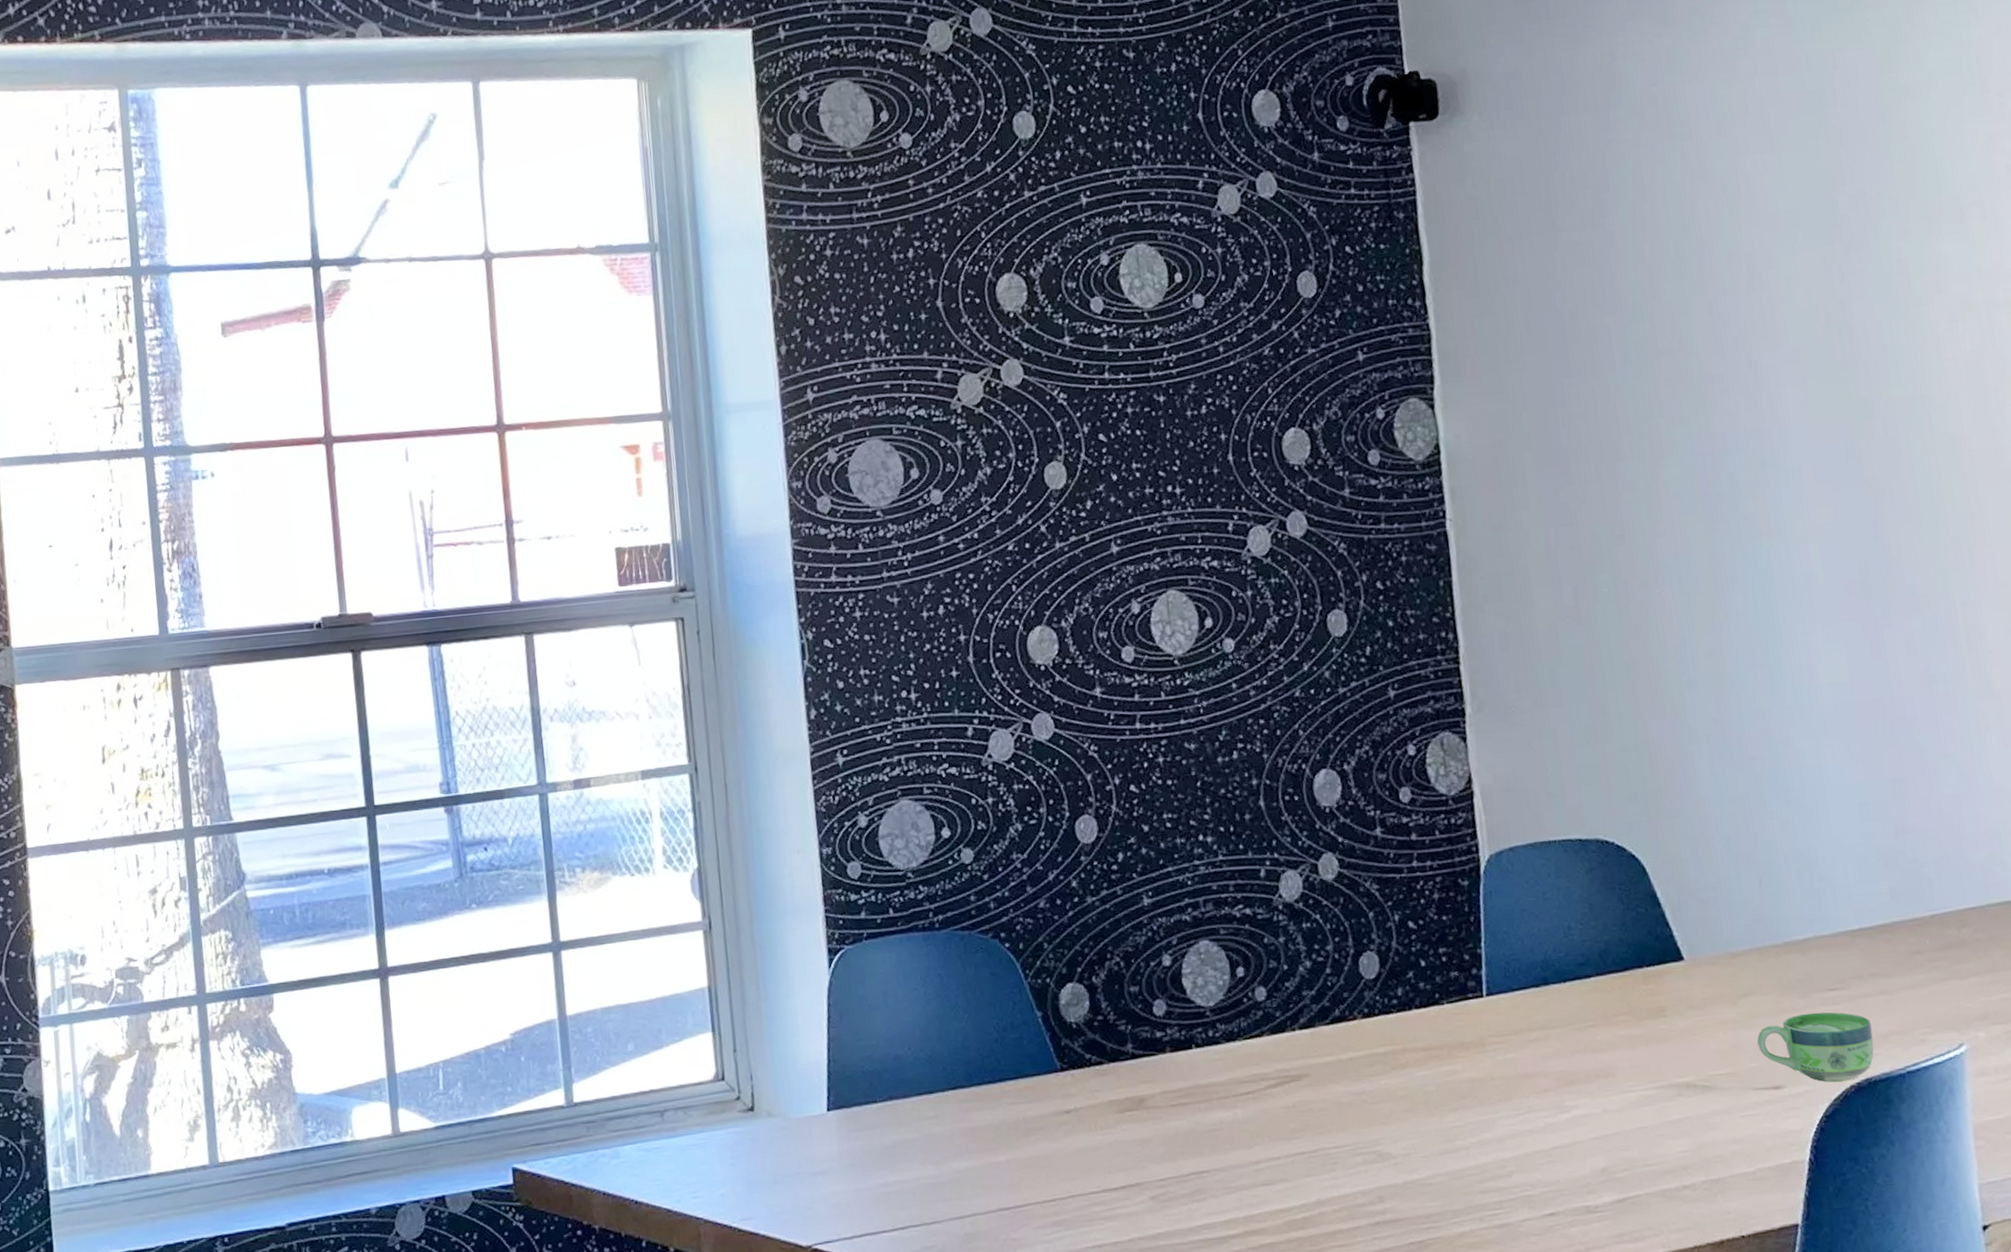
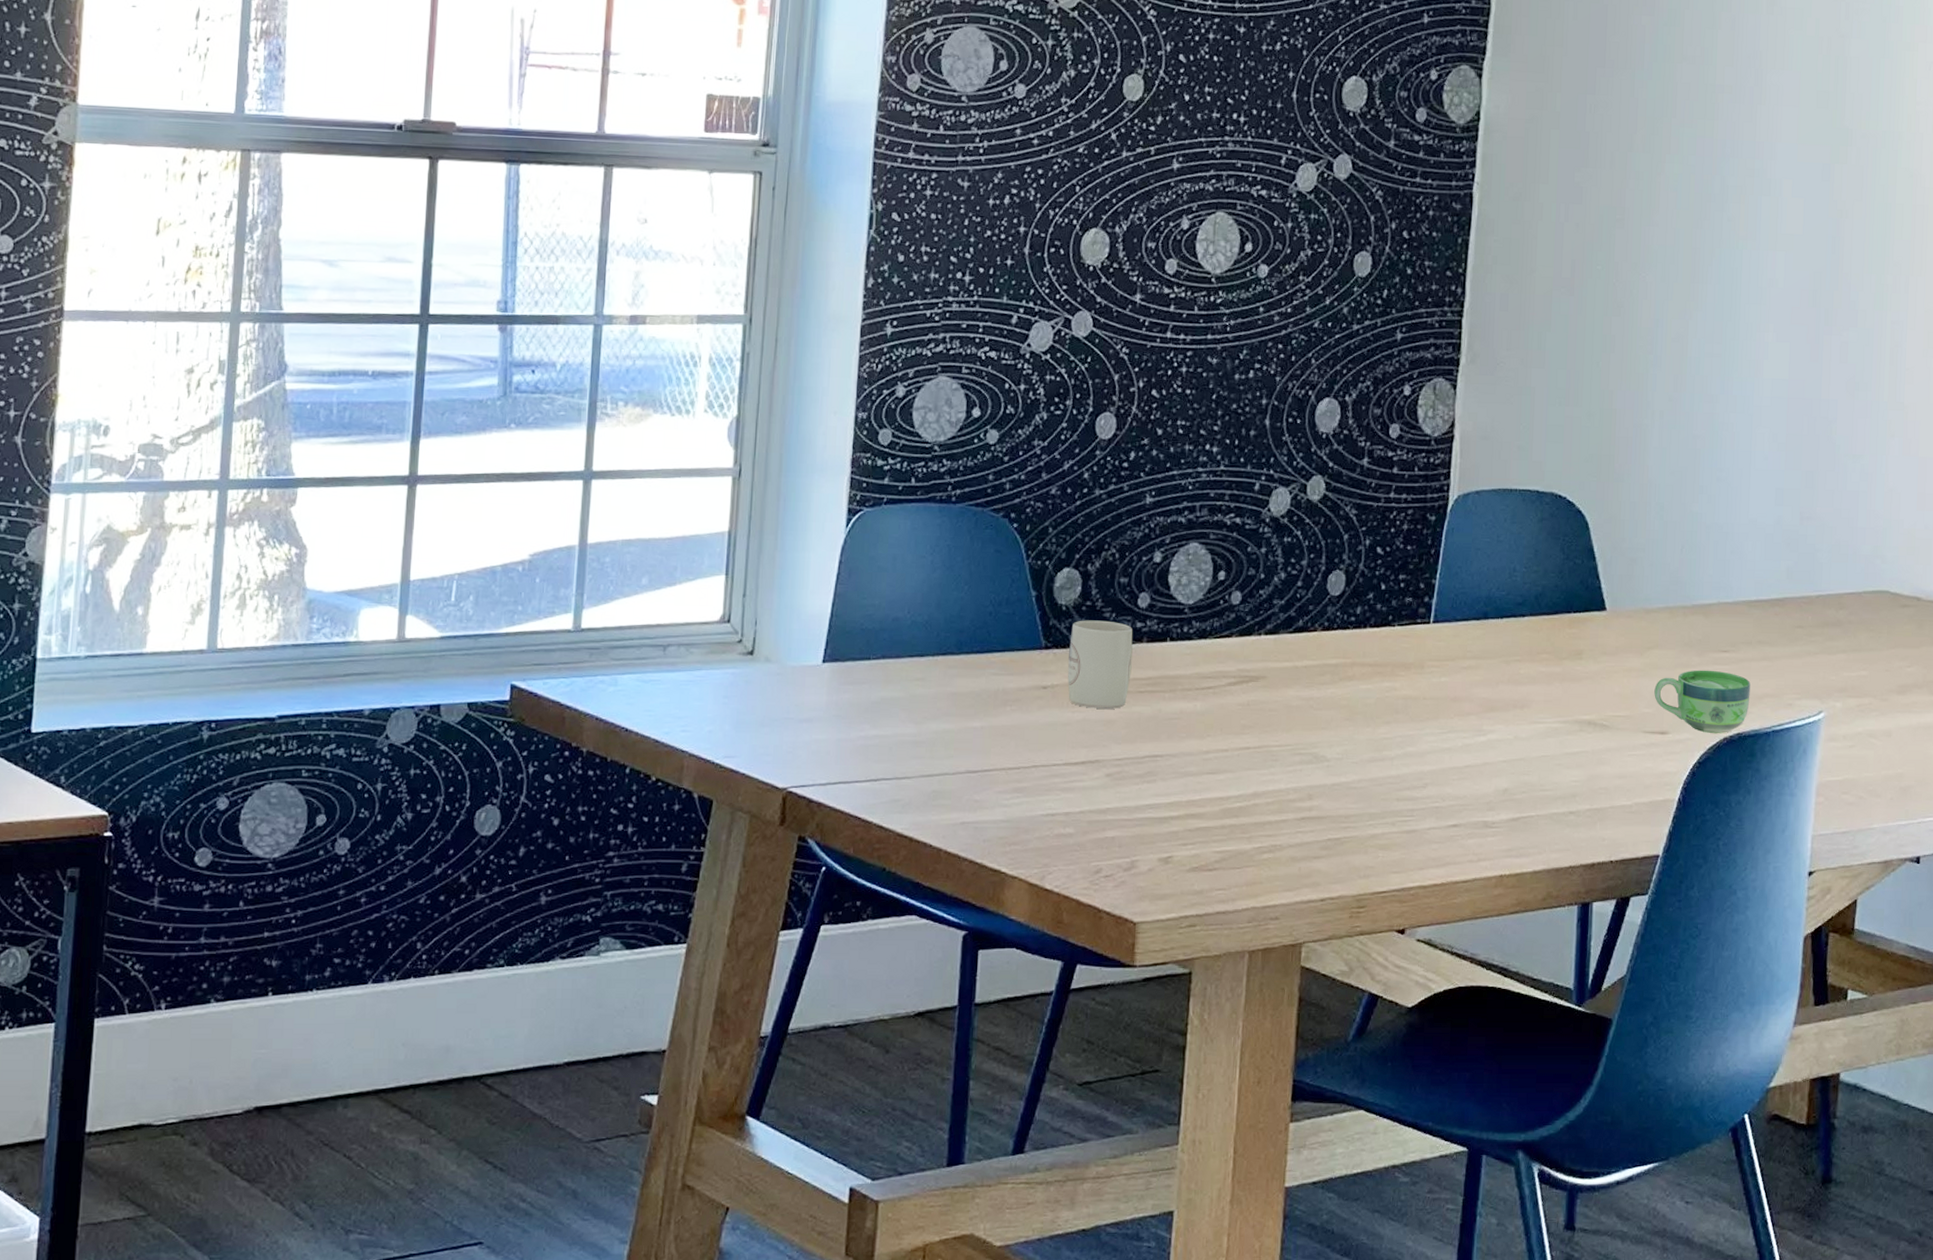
mug: none [1086,1033,1160,1129] -> present [1067,620,1133,709]

